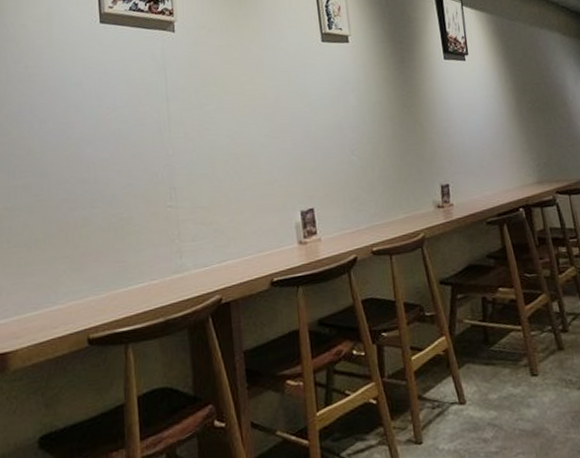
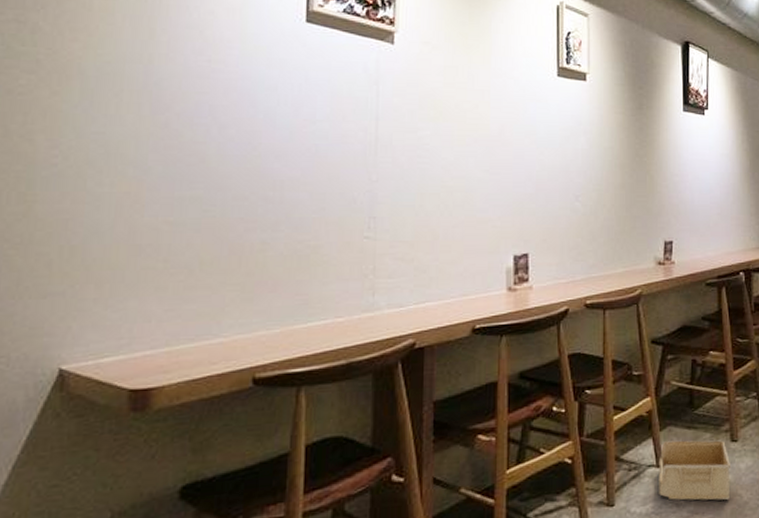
storage bin: none [461,375,537,437] -> present [658,440,732,501]

